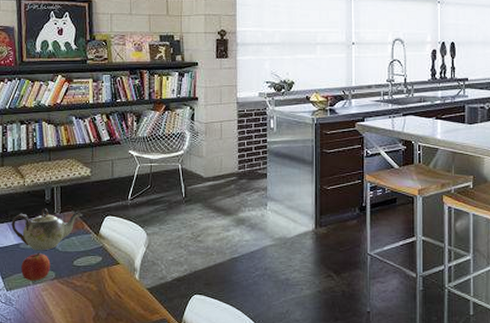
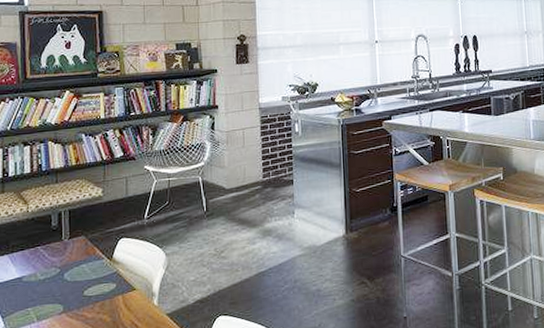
teapot: present [11,208,83,250] -> none [13,235,95,282]
fruit: present [21,252,51,281] -> none [24,284,58,318]

